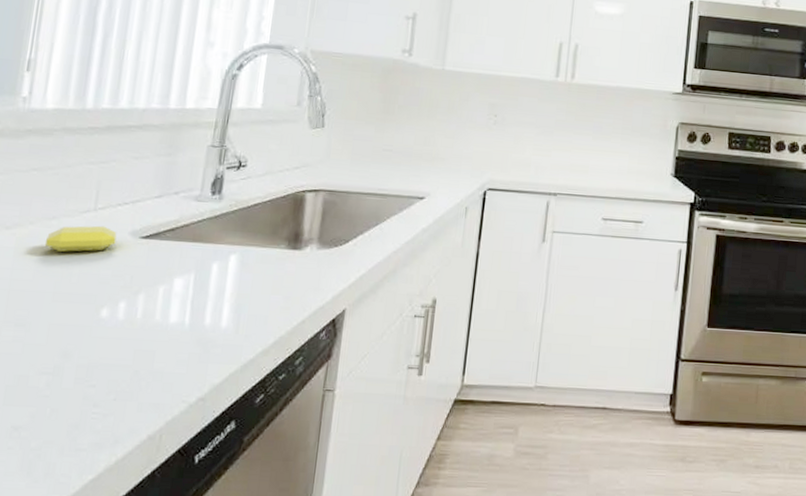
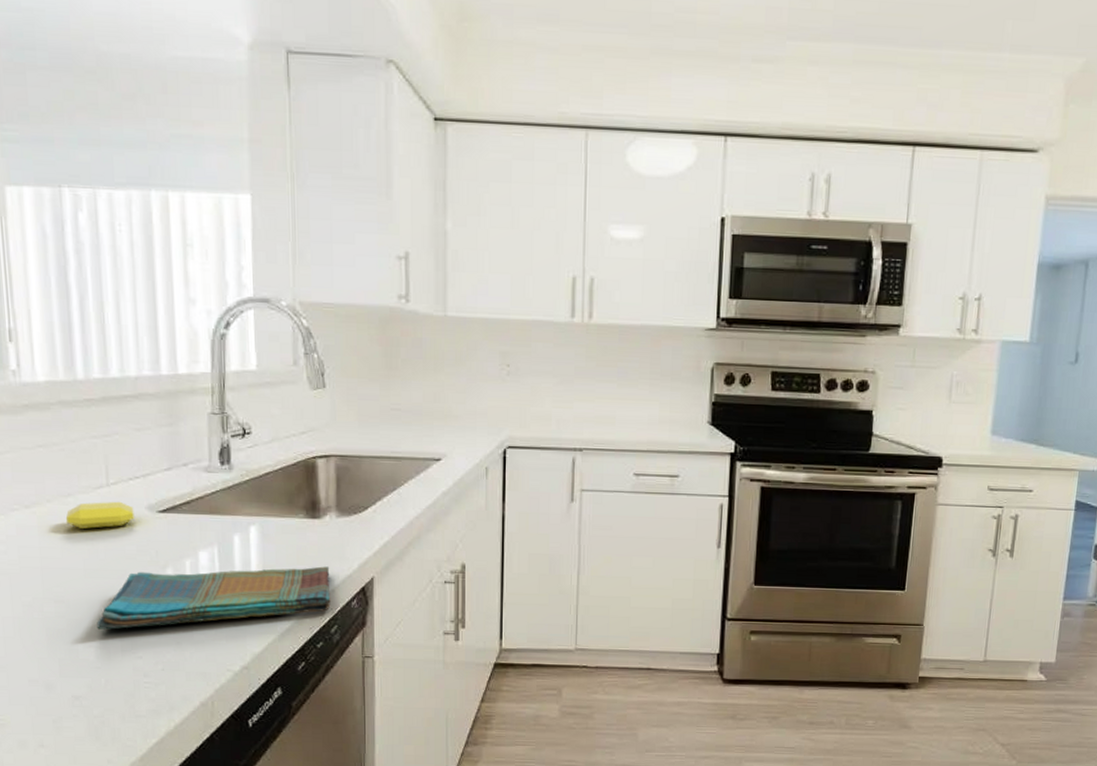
dish towel: none [54,296,304,356] -> present [97,566,331,630]

